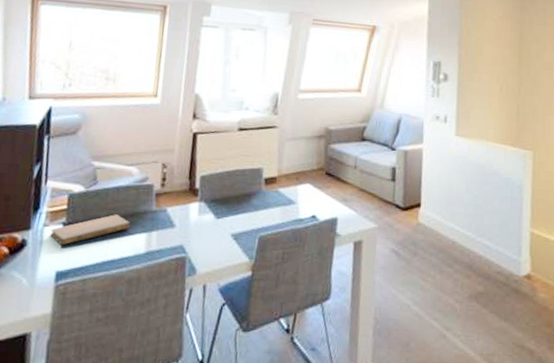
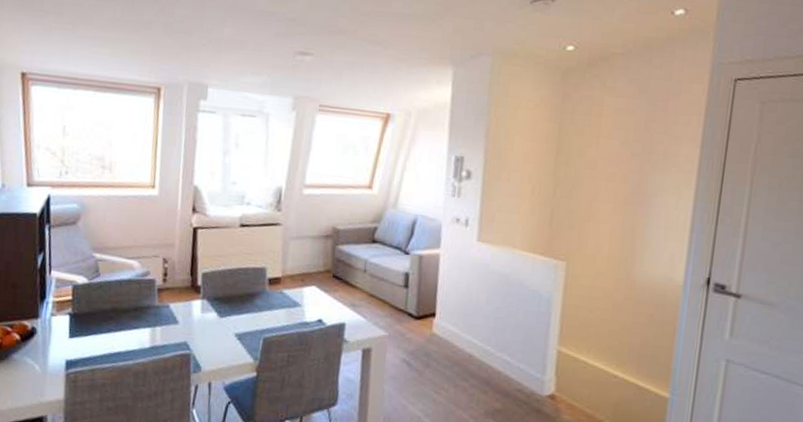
notebook: present [50,214,131,246] -> none [58,307,135,336]

